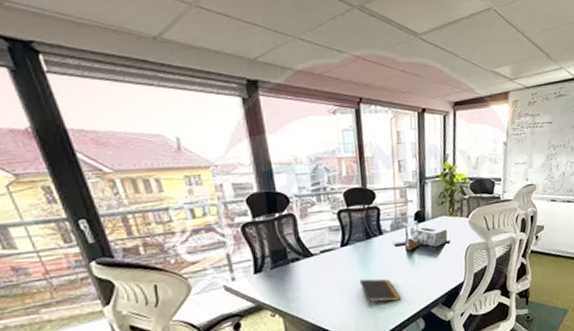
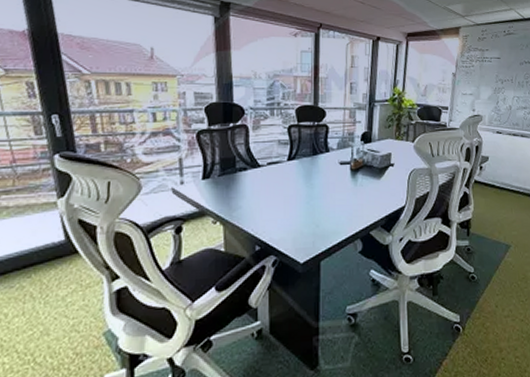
notepad: present [359,278,401,307] -> none [301,194,341,223]

